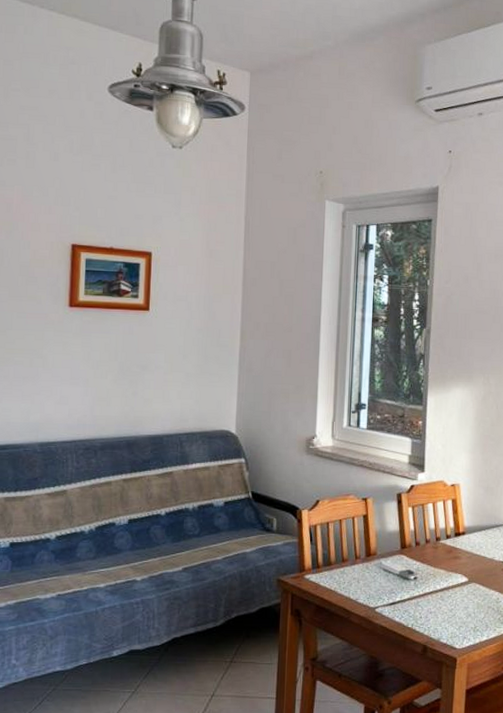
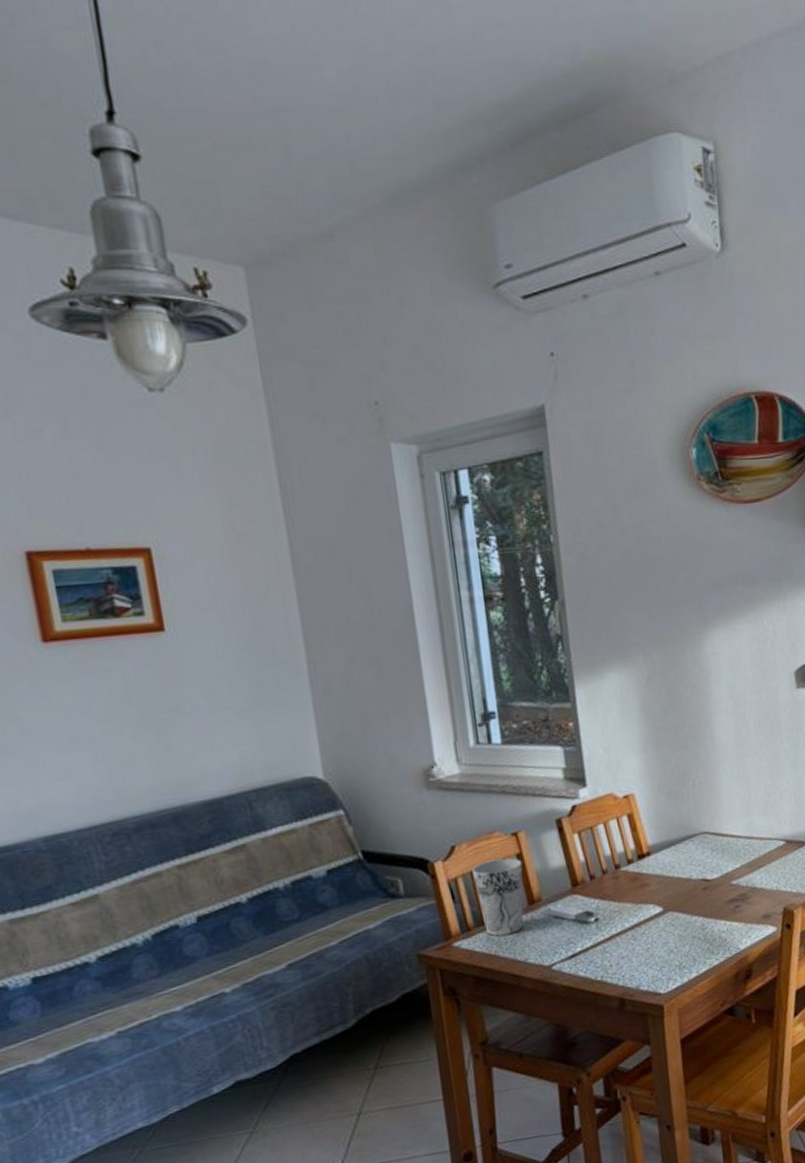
cup: none [328,516,366,576] -> present [472,858,524,936]

